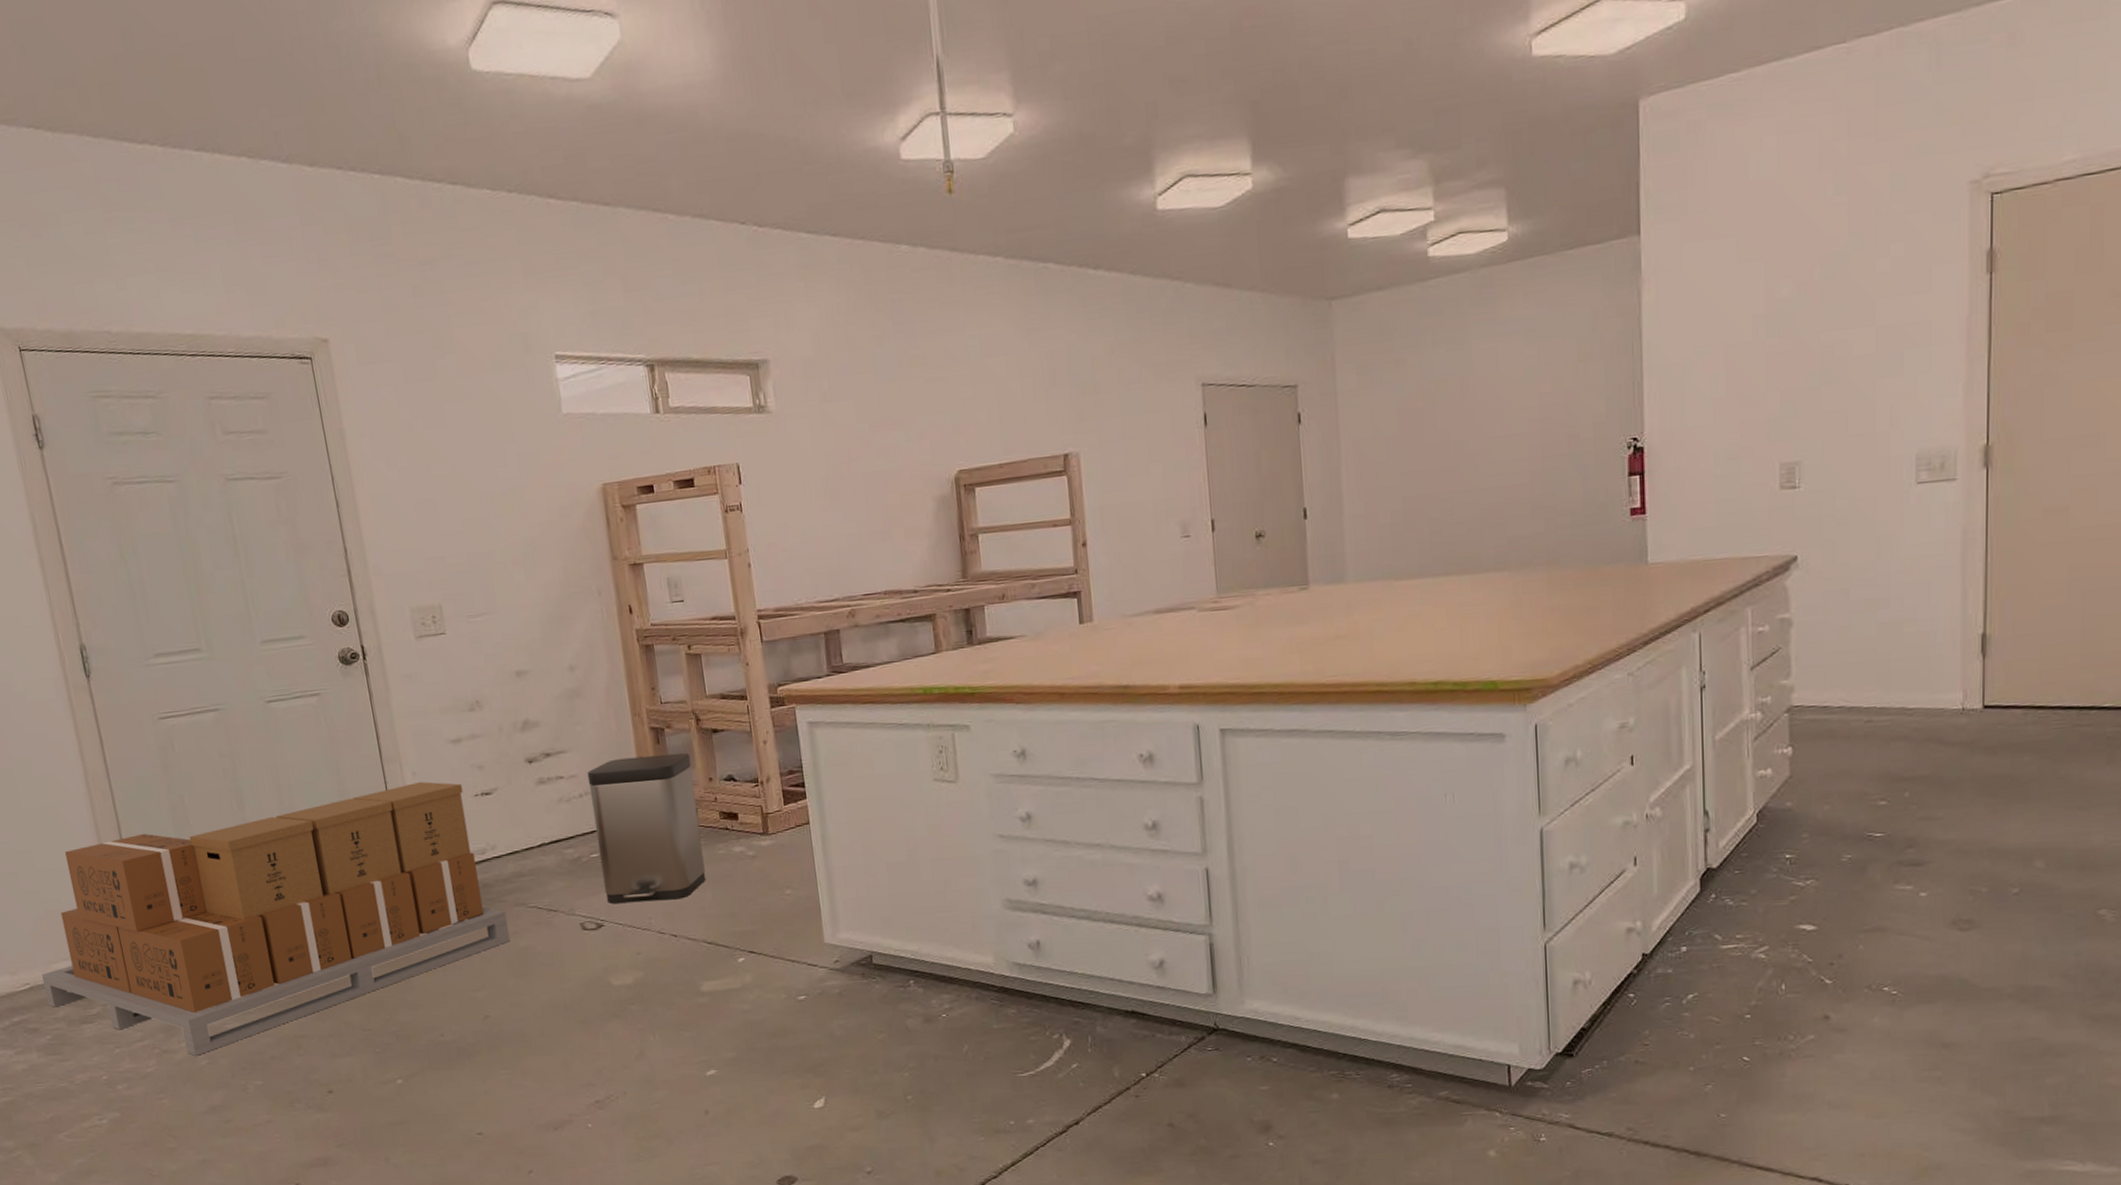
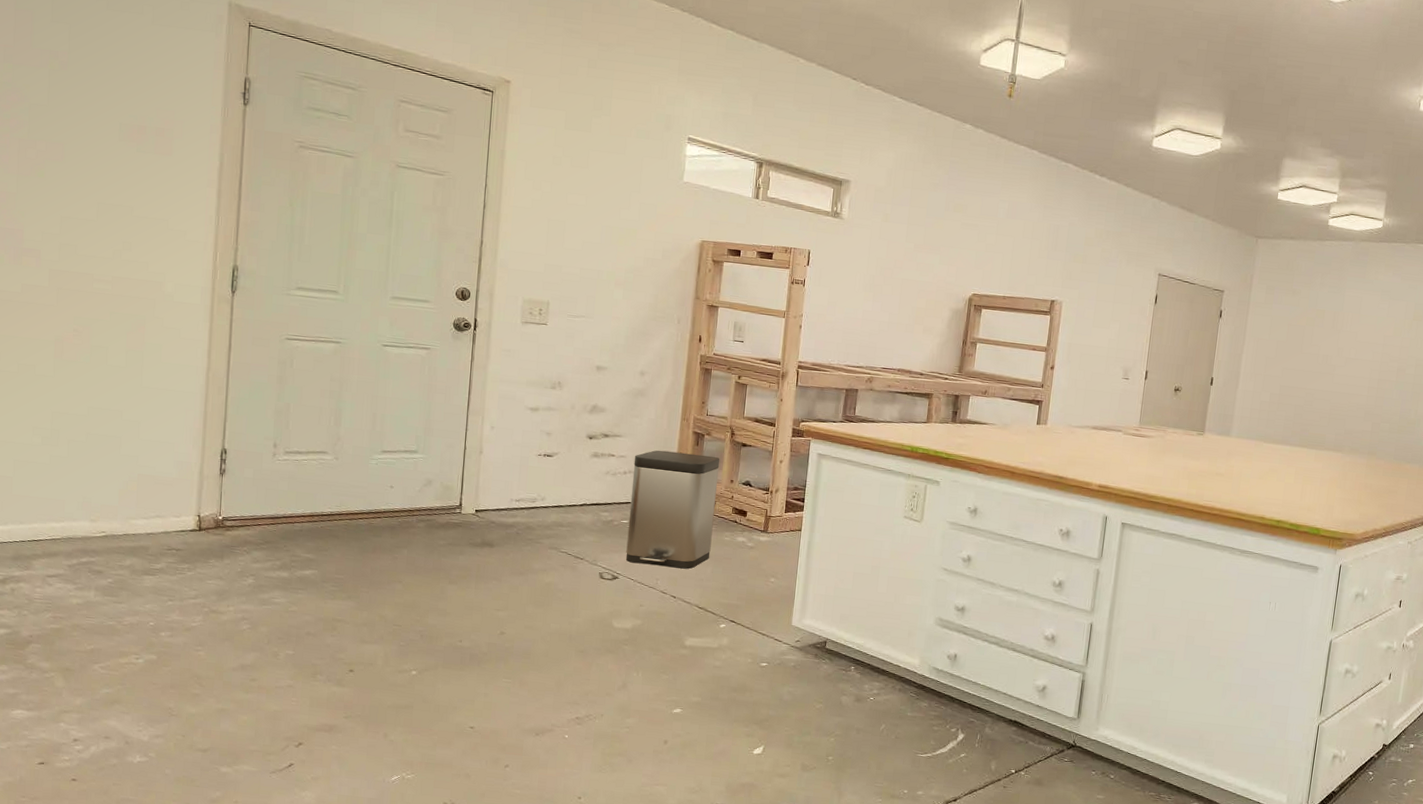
cardboard boxes: present [41,781,511,1056] -> none [118,428,540,620]

